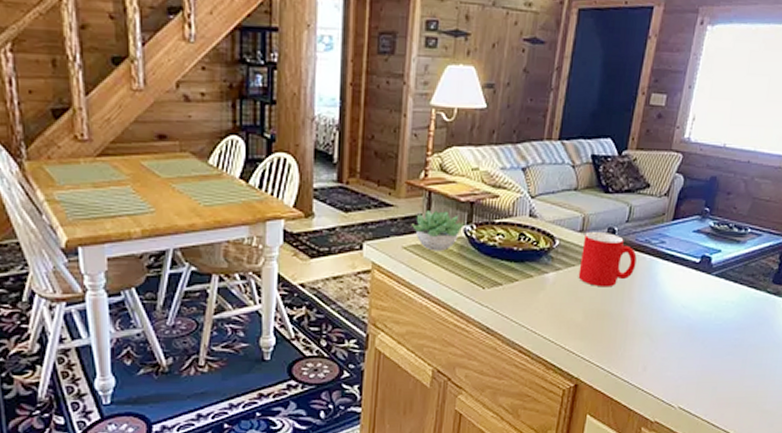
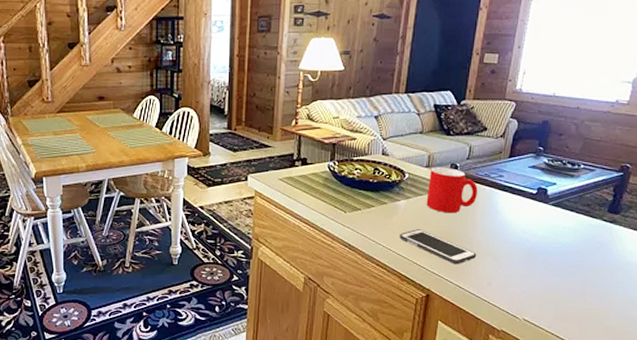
succulent plant: present [411,210,465,251] -> none [285,150,329,182]
cell phone: none [547,307,633,348] -> present [400,229,477,265]

